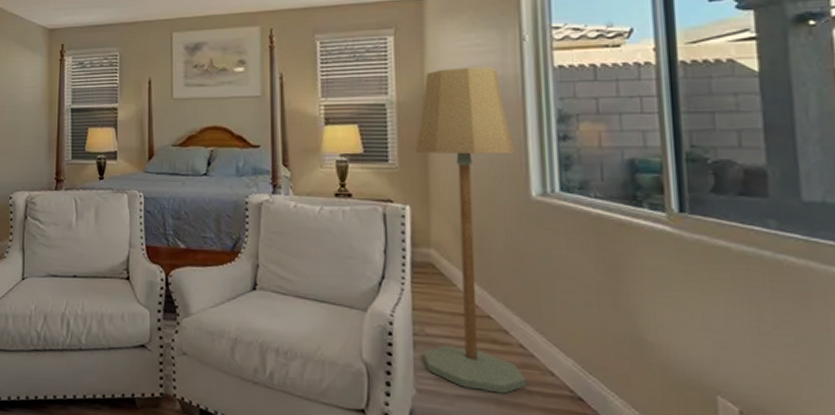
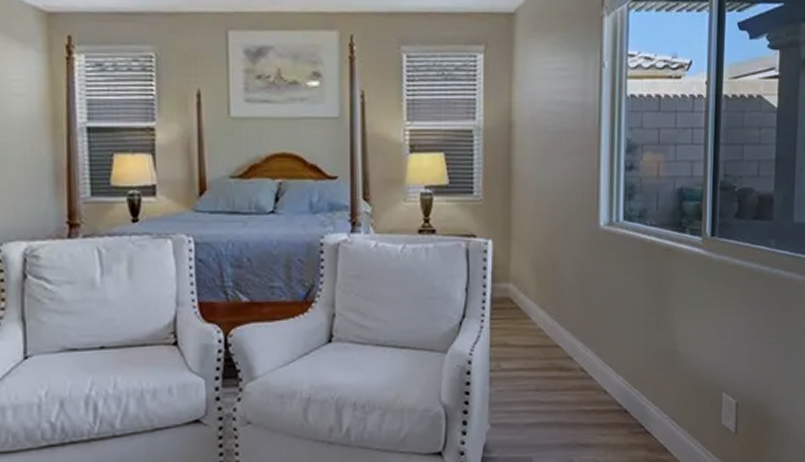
floor lamp: present [415,66,526,394] -> none [498,92,589,417]

